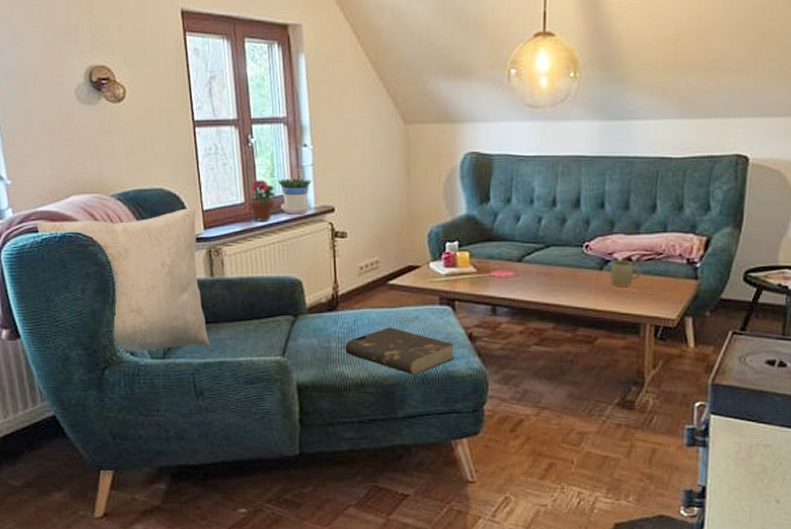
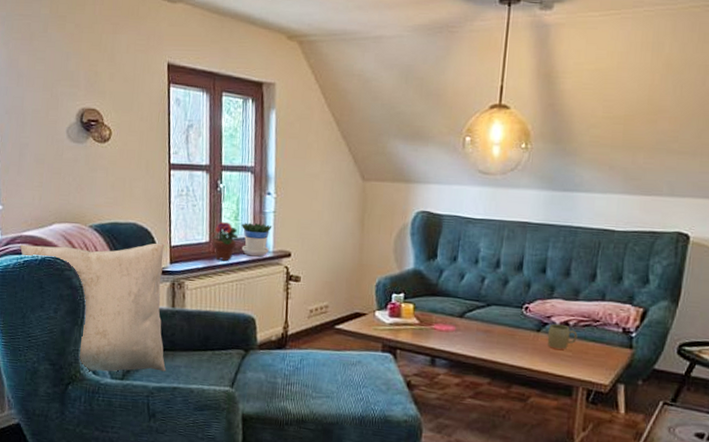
book: present [345,327,456,376] -> none [289,368,394,417]

